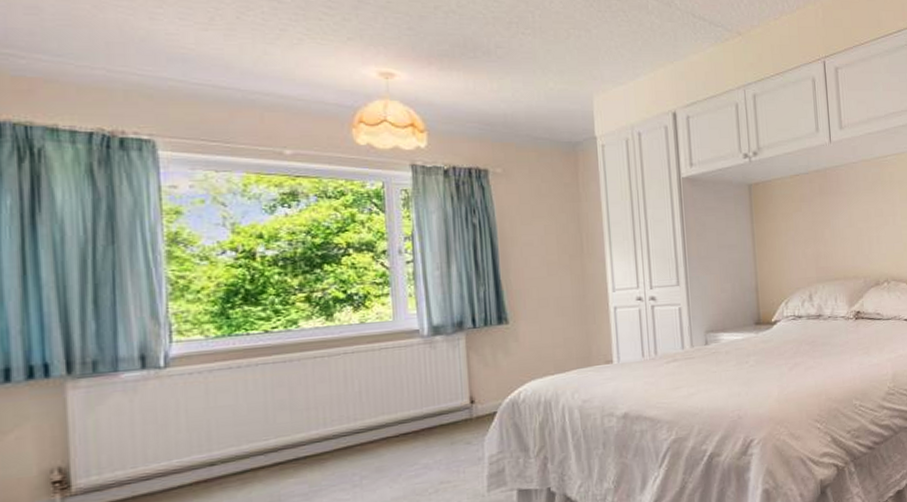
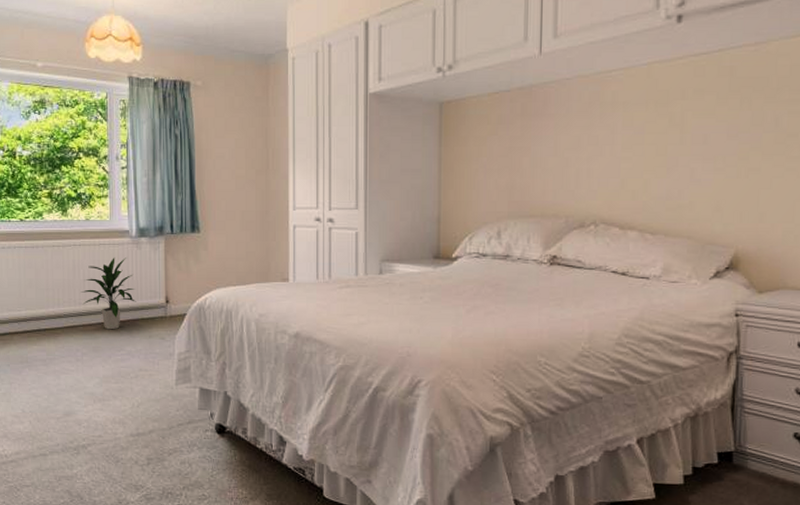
indoor plant: none [356,360,432,445] -> present [81,257,136,330]

